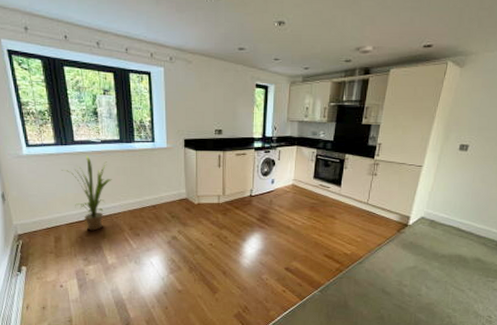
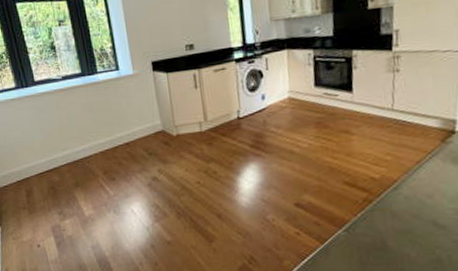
house plant: present [61,155,112,231] -> none [25,95,79,180]

